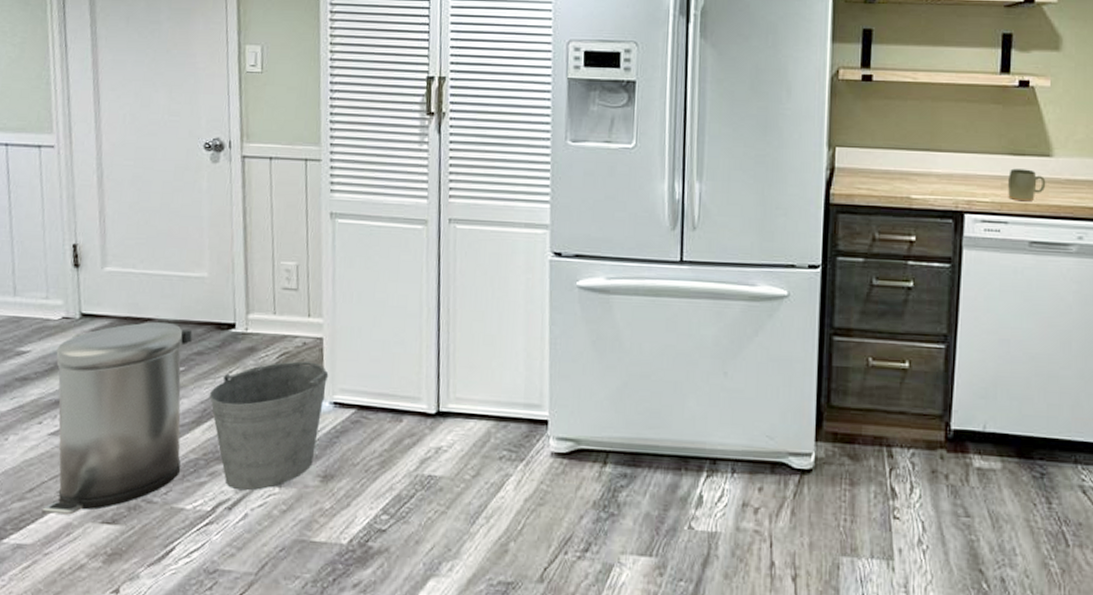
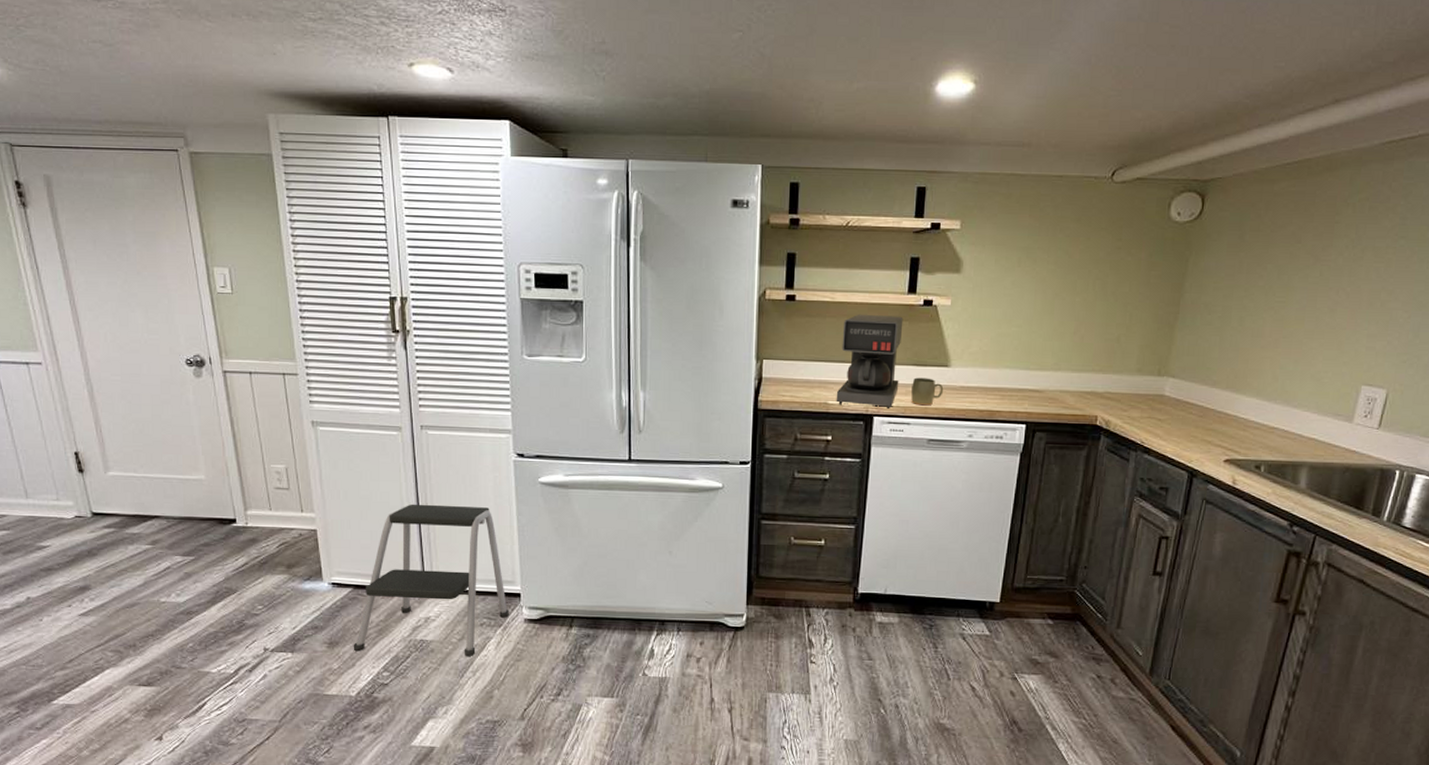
pedal bin: present [41,322,193,515] -> none [74,519,202,680]
bucket: present [209,361,329,491] -> none [219,550,325,656]
step stool: none [350,309,534,499] -> present [353,504,509,657]
coffee maker: none [920,96,996,206] -> present [836,314,904,410]

